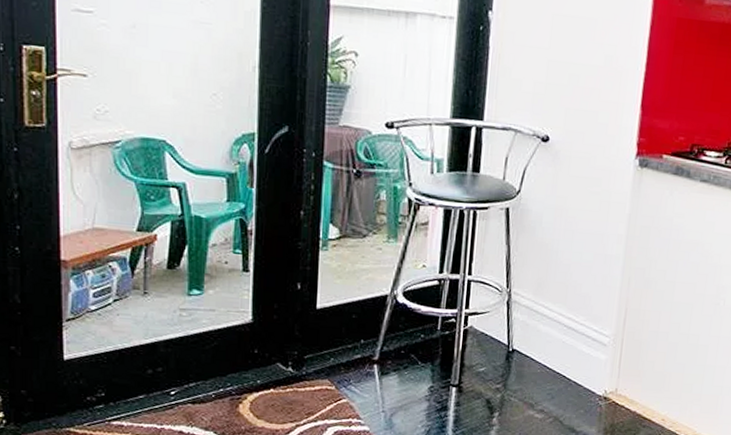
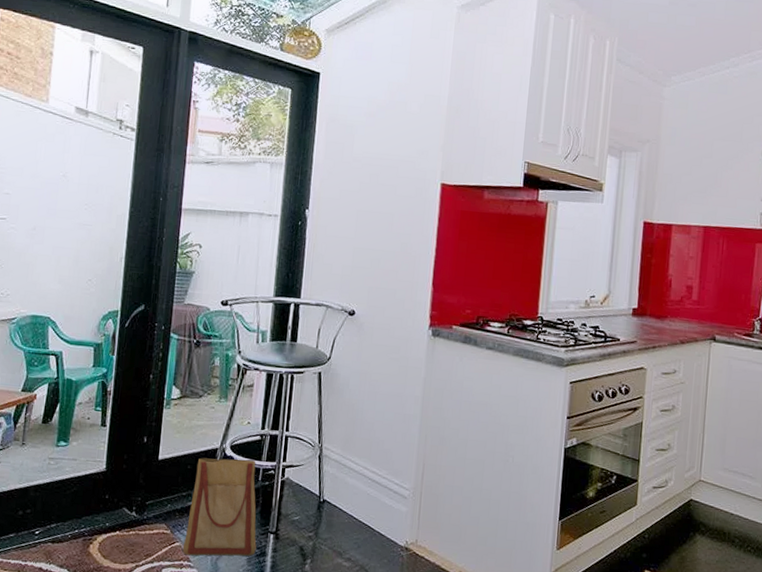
shopping bag: none [350,306,437,413] -> present [182,458,257,556]

